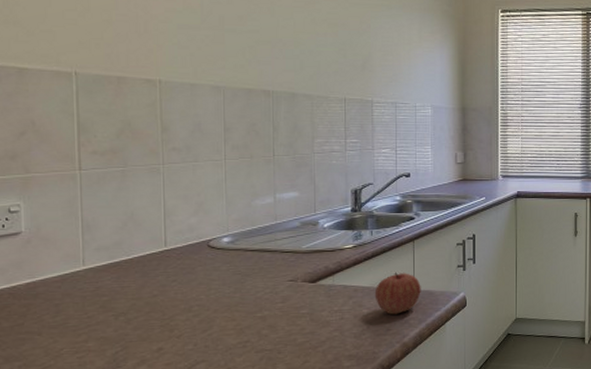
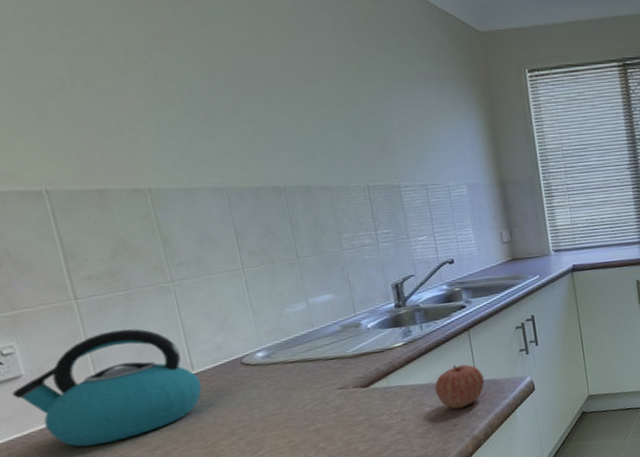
kettle: none [10,201,171,305] -> present [12,328,202,447]

